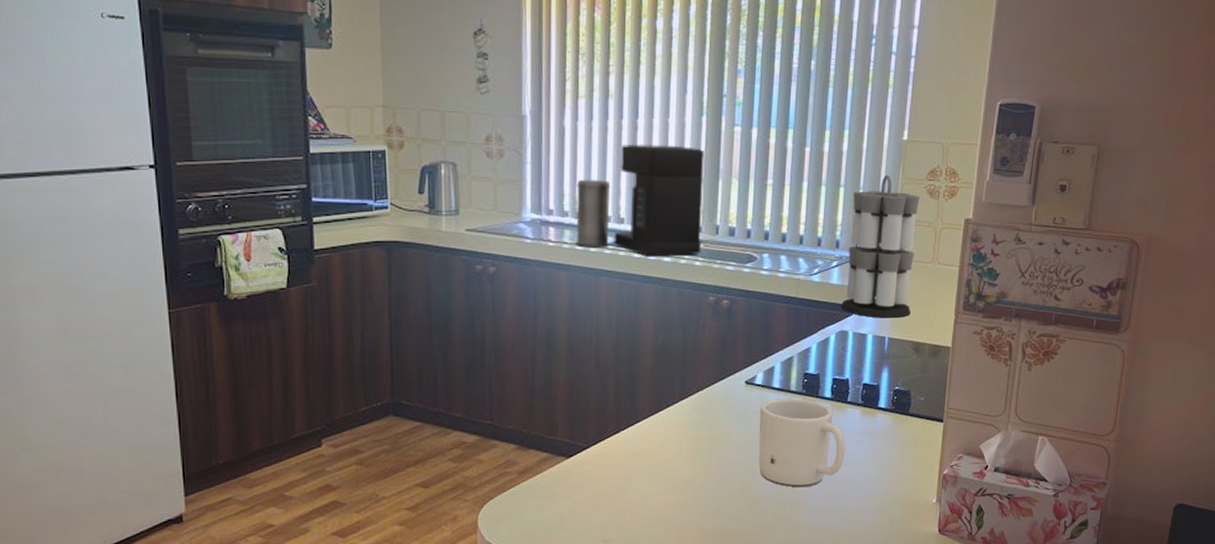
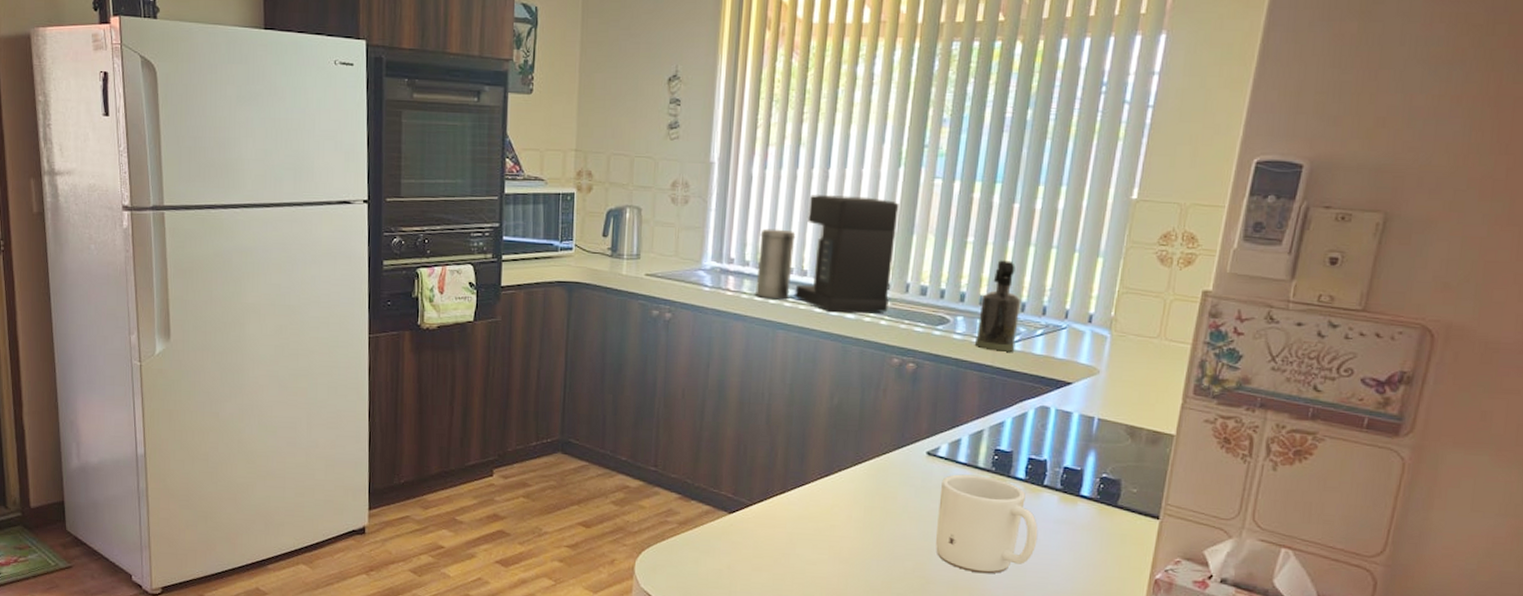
spray bottle: none [780,200,818,285] -> present [974,260,1022,353]
spice rack: present [840,174,920,318] -> none [1043,237,1148,397]

